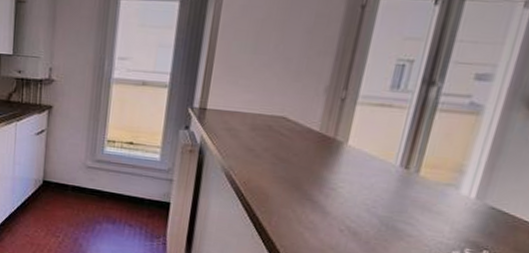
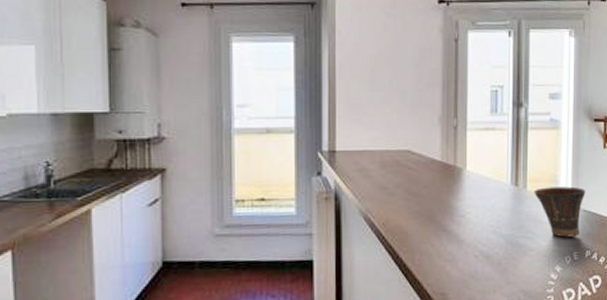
cup: none [427,175,500,234] -> present [534,186,586,238]

